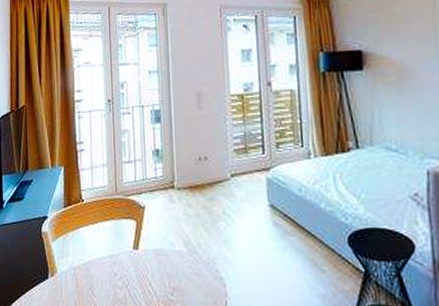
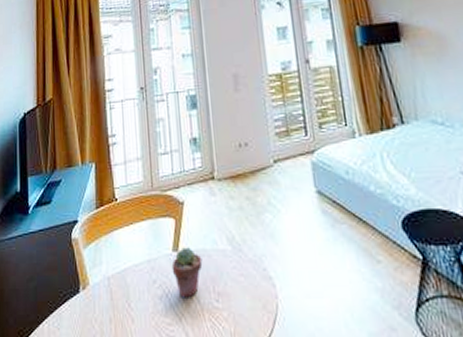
potted succulent: none [132,246,160,290] -> present [171,247,203,298]

